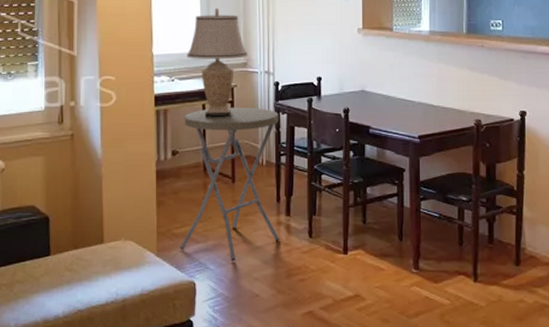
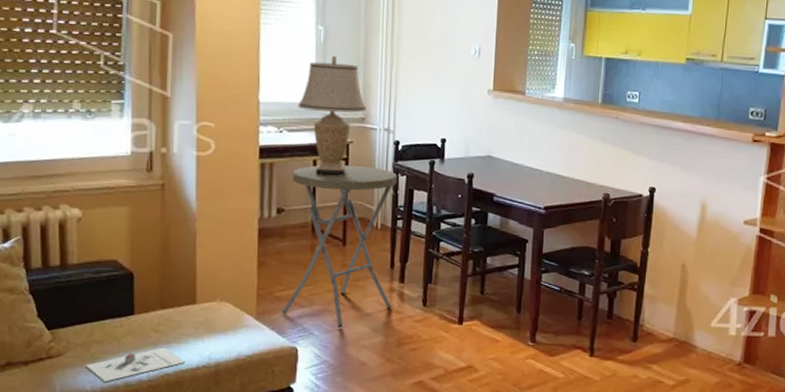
architectural model: none [9,285,96,320] -> present [85,347,186,382]

